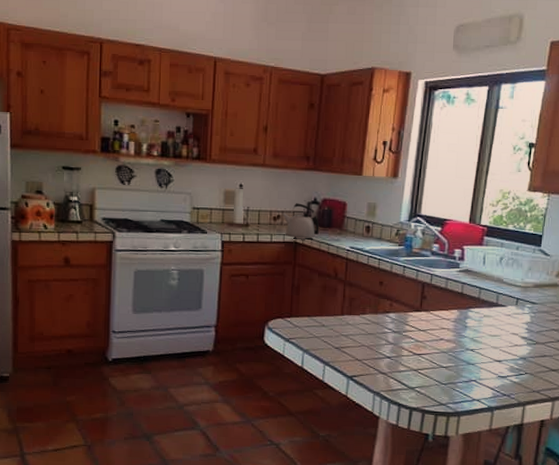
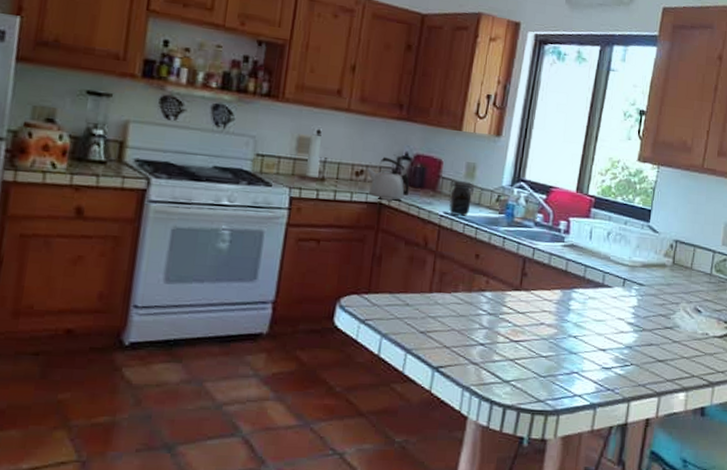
jar: none [354,218,376,250] -> present [449,180,475,216]

